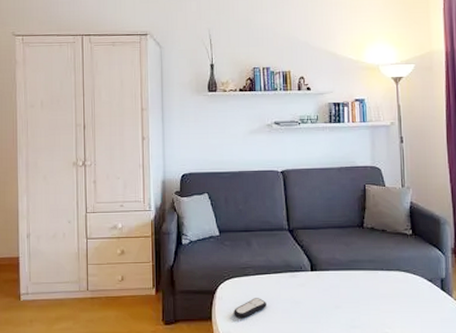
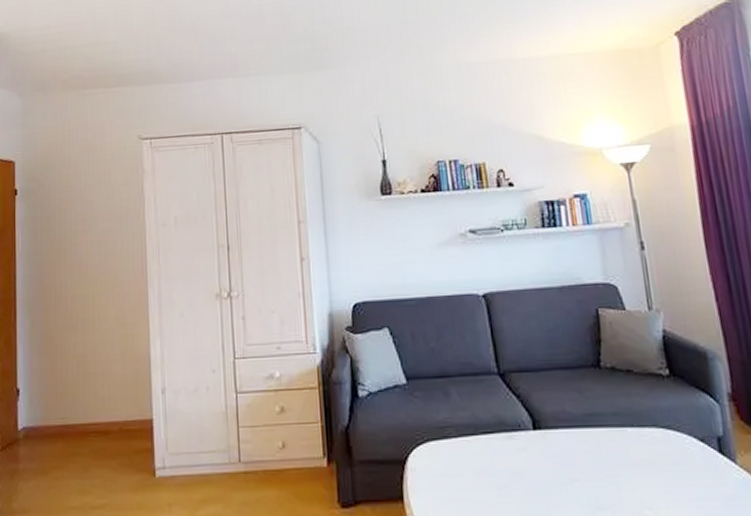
remote control: present [234,298,266,319] -> none [432,469,476,499]

